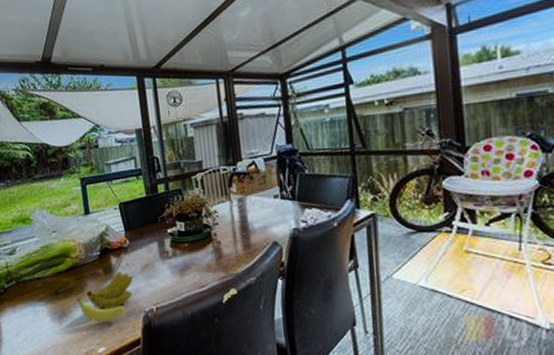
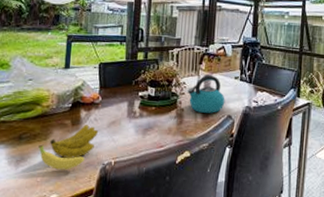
kettle: none [221,197,267,243] -> present [187,74,225,113]

